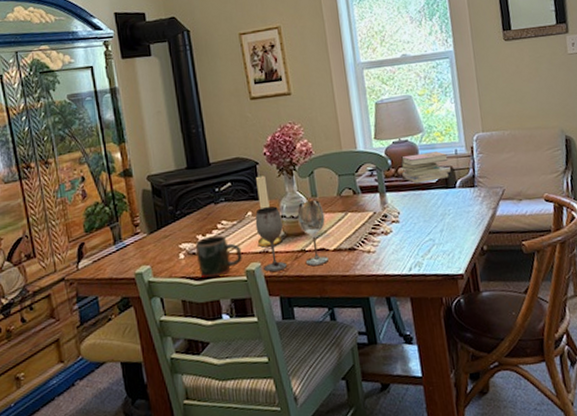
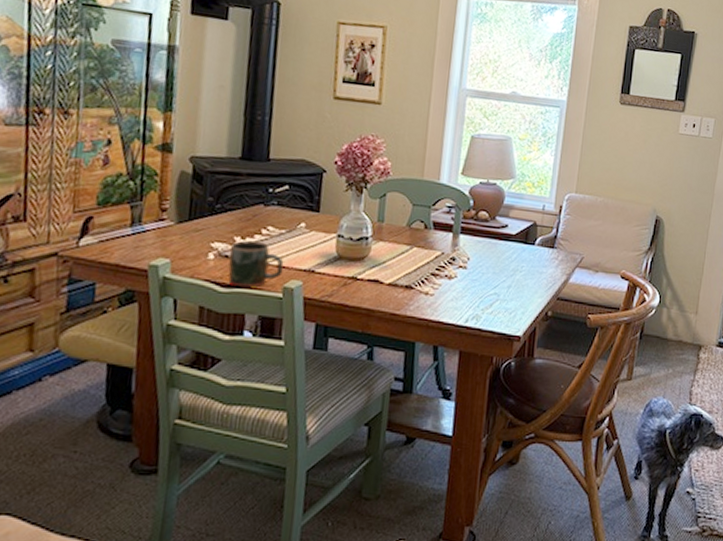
wineglass: present [255,200,328,272] -> none [305,221,388,298]
candle holder: present [256,174,283,248] -> none [304,184,334,267]
books: present [401,151,451,184] -> none [480,199,534,233]

